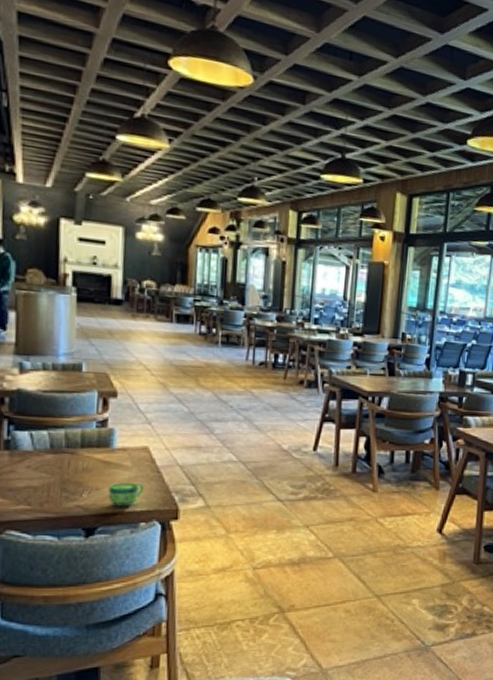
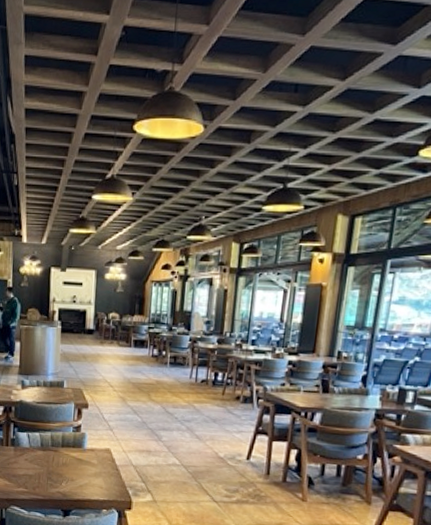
cup: present [108,482,145,507] -> none [80,476,107,496]

